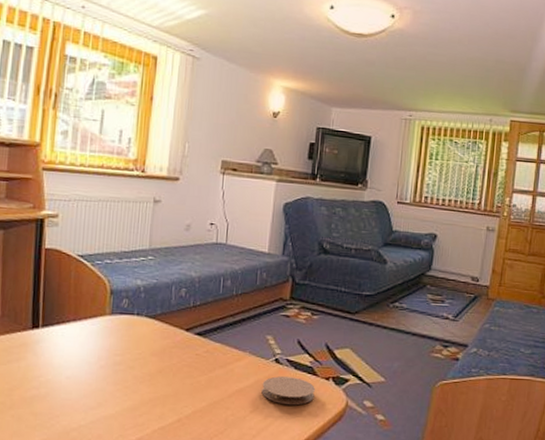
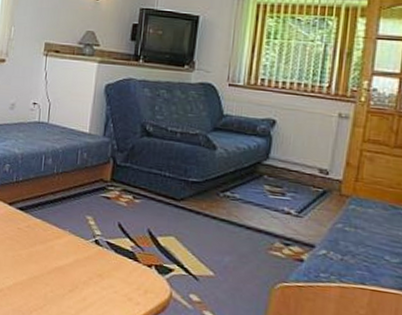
coaster: present [261,376,315,405] -> none [81,258,136,290]

